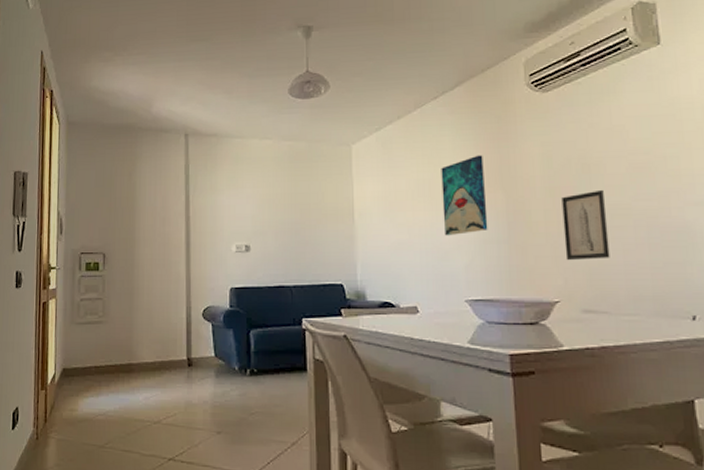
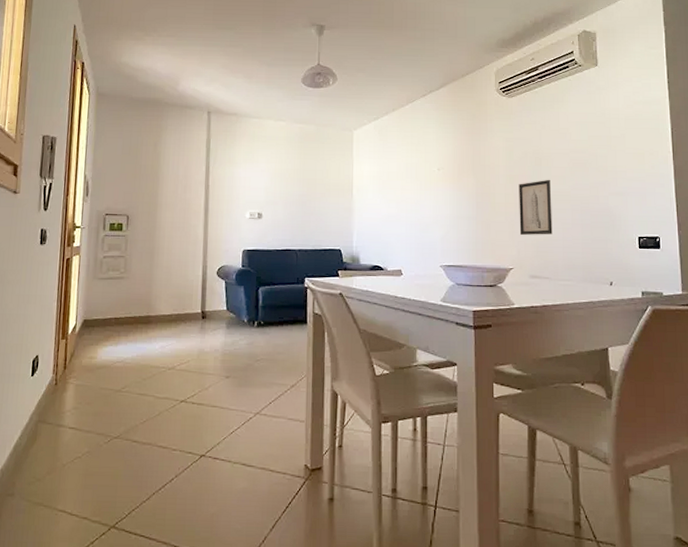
wall art: present [441,155,488,236] -> none [426,145,461,212]

